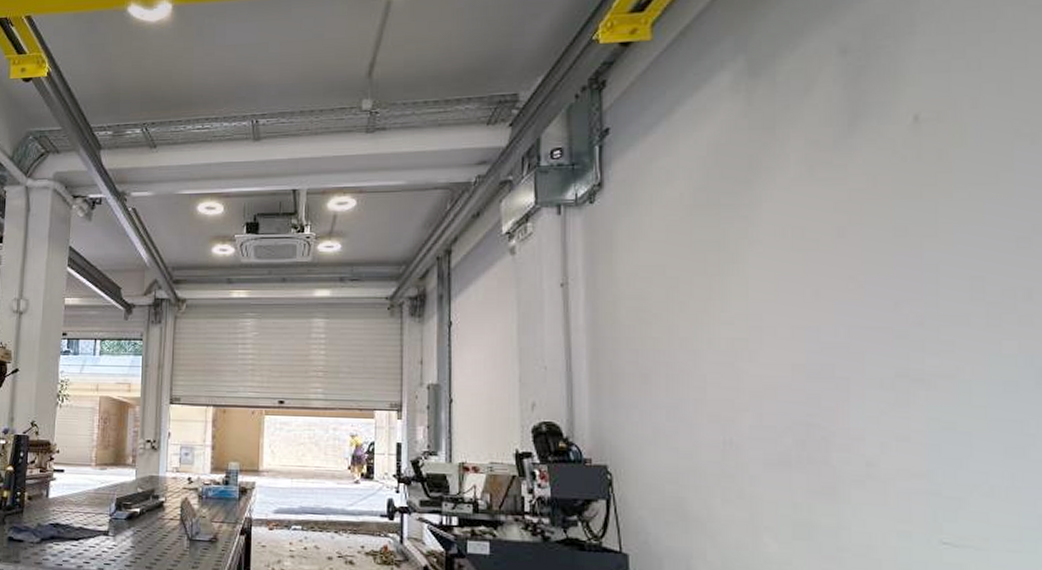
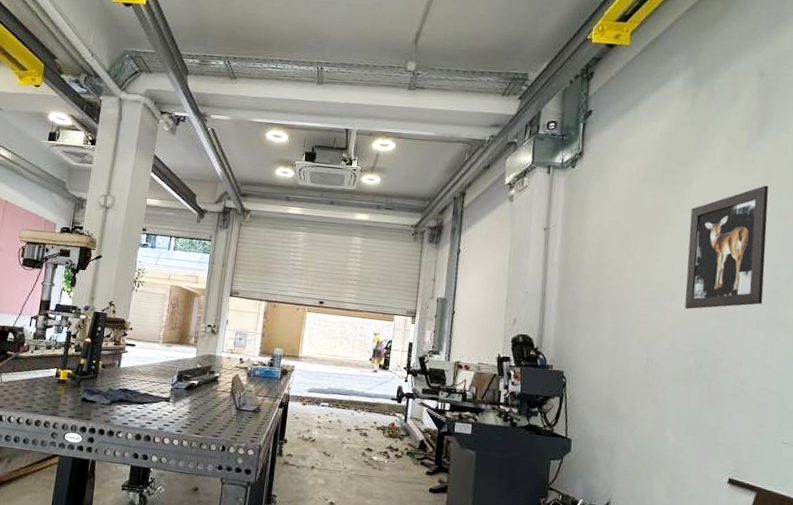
wall art: none [764,196,885,371] -> present [684,185,769,310]

